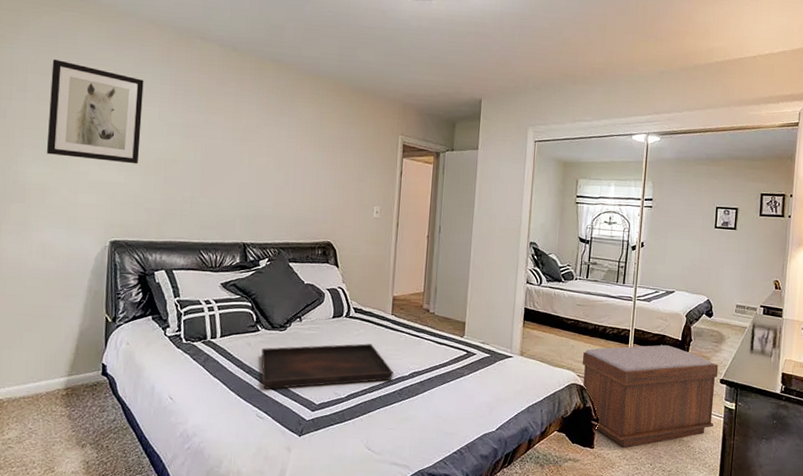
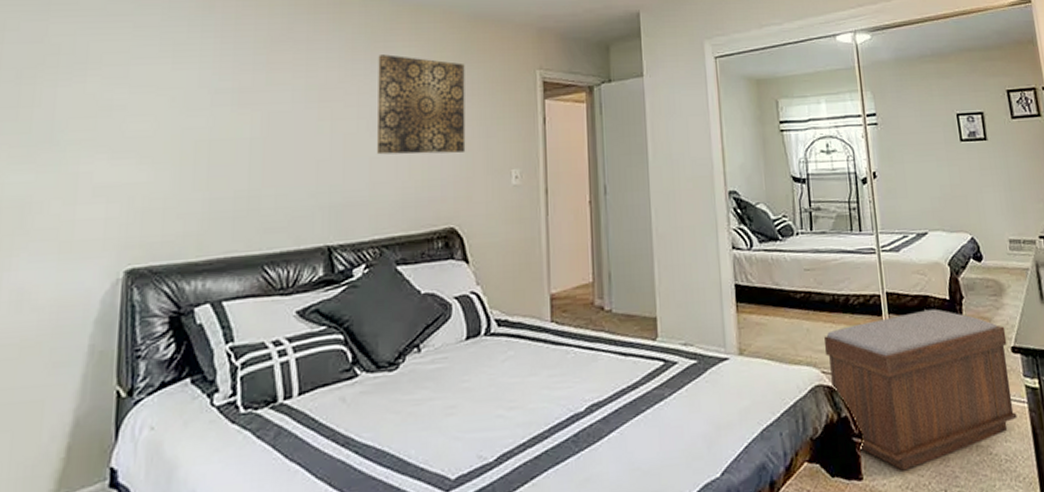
wall art: present [46,58,144,164] -> none [28,20,177,155]
serving tray: present [261,343,394,389] -> none [363,370,563,468]
wall art: none [280,111,347,190] -> present [377,54,466,155]

